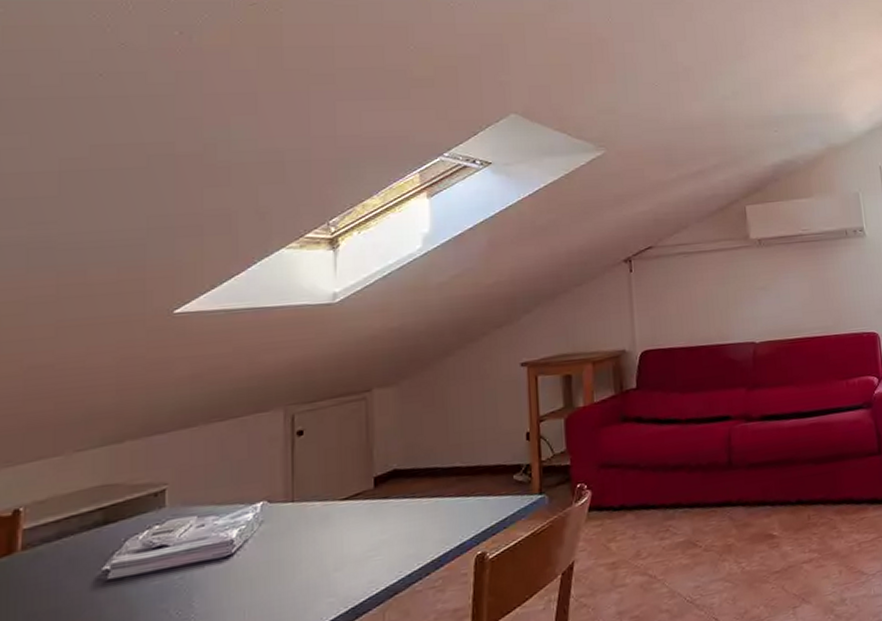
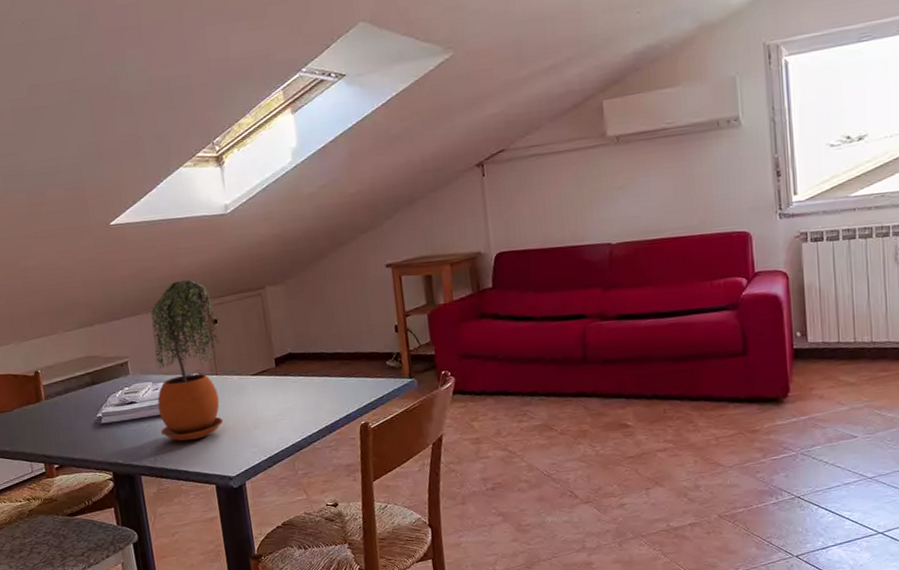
potted plant: none [197,381,304,597] -> present [150,279,224,442]

